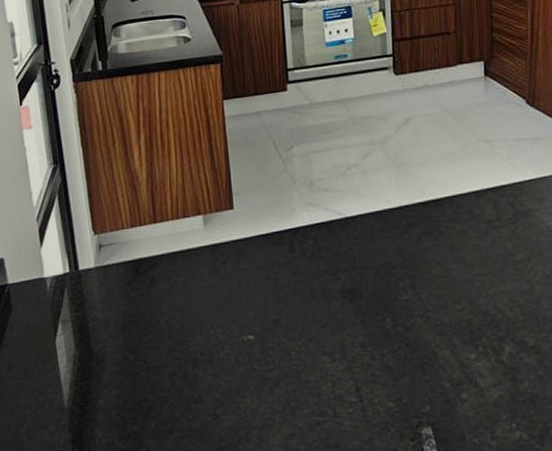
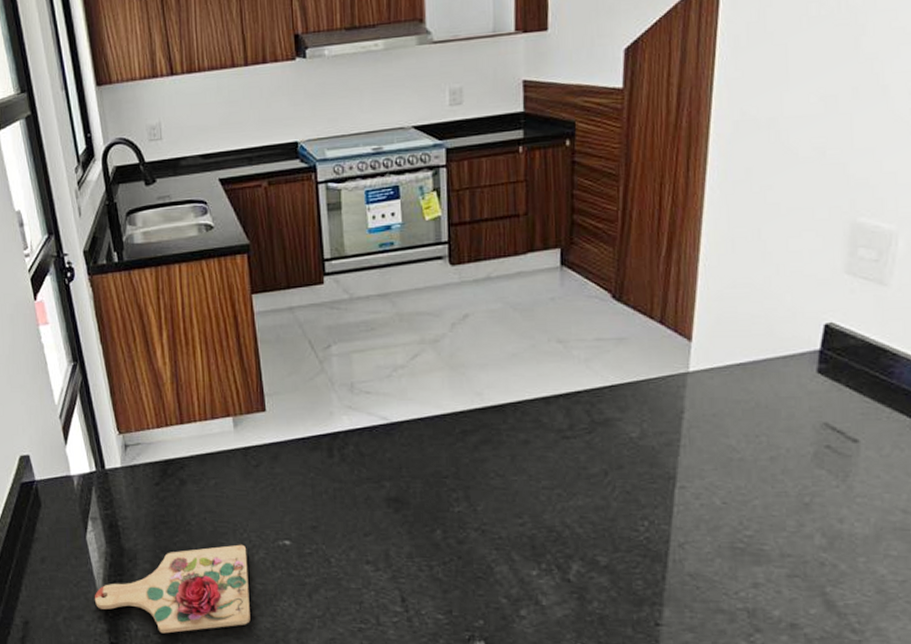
cutting board: none [59,341,214,440] -> present [94,544,250,634]

